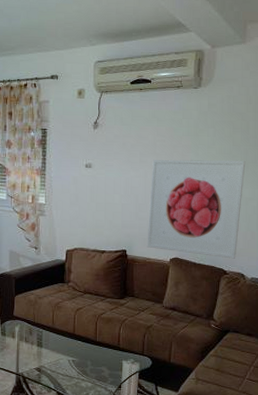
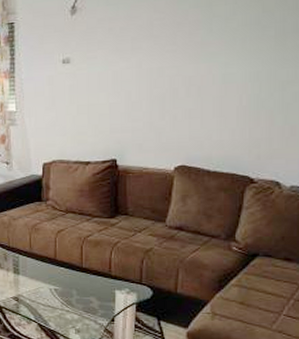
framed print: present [147,159,246,259] -> none [143,30,282,163]

